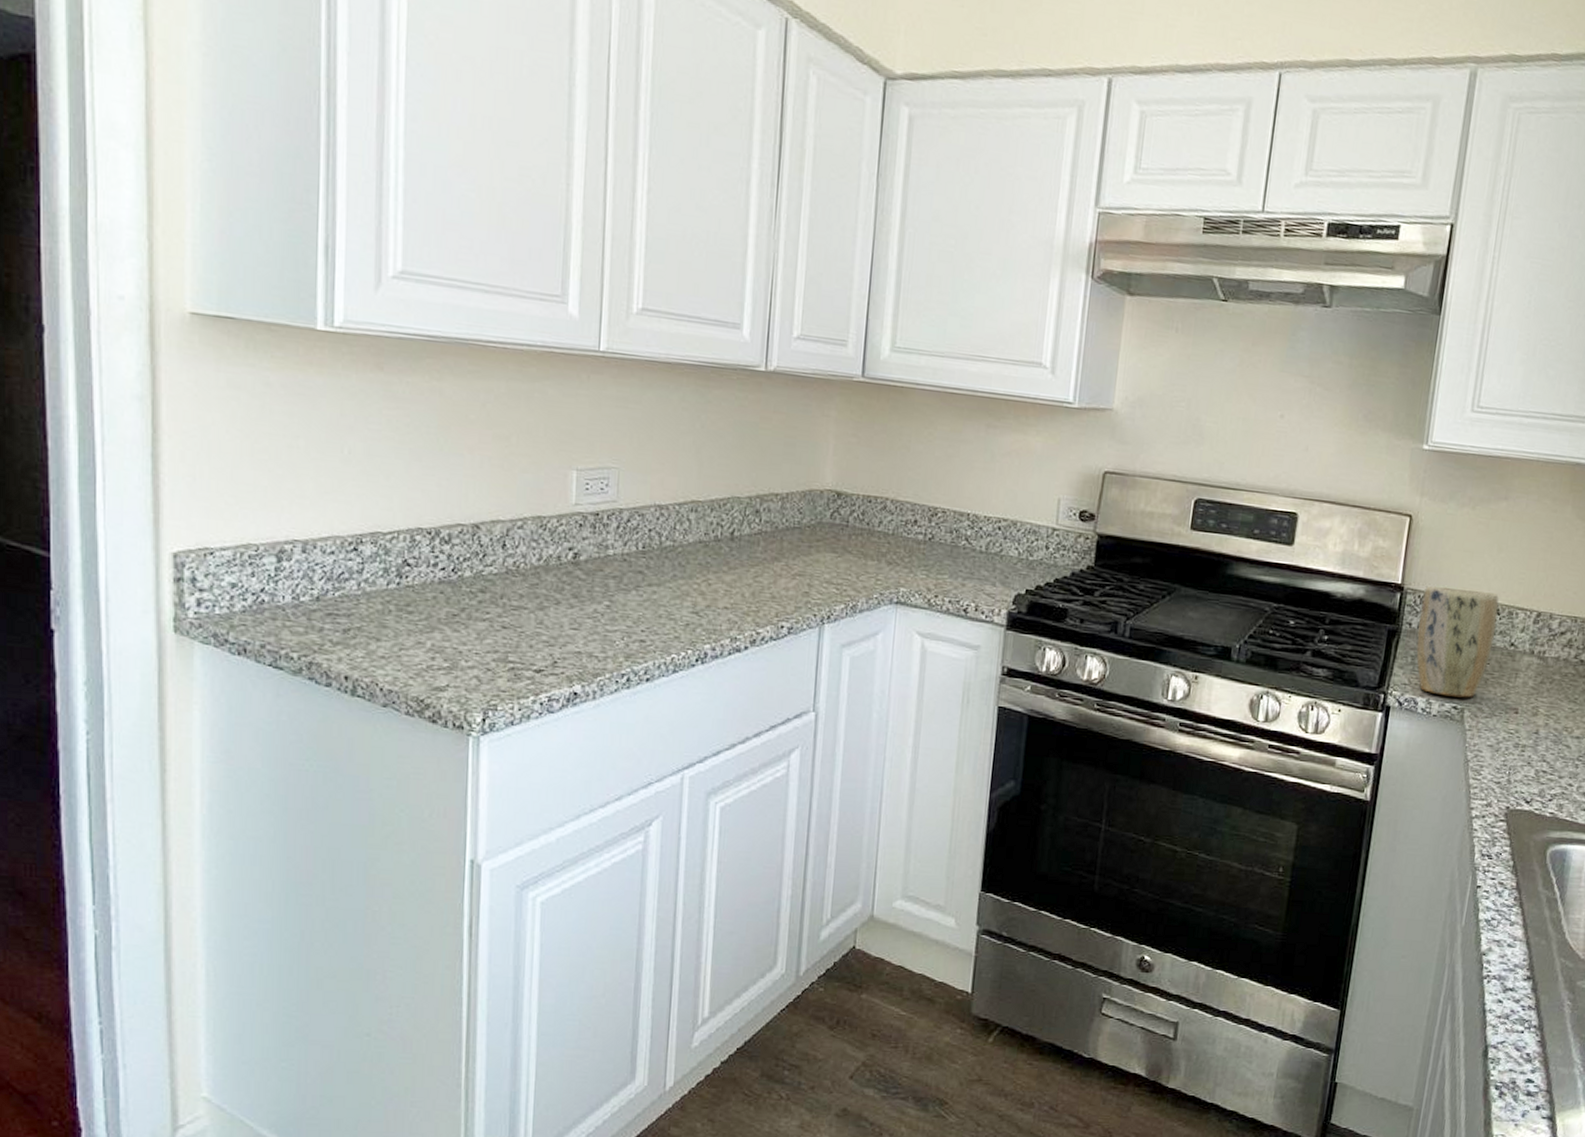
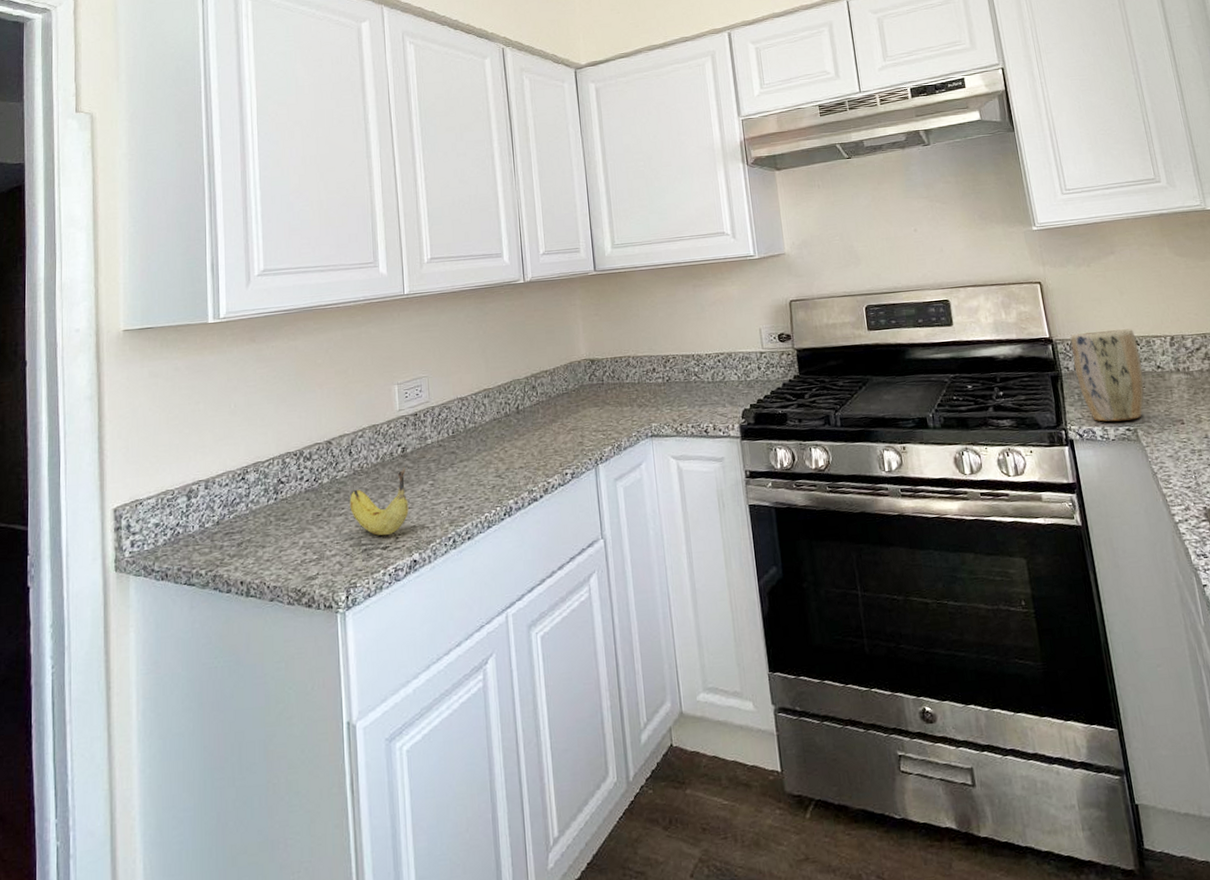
fruit: none [497,578,575,657] -> present [350,467,409,536]

